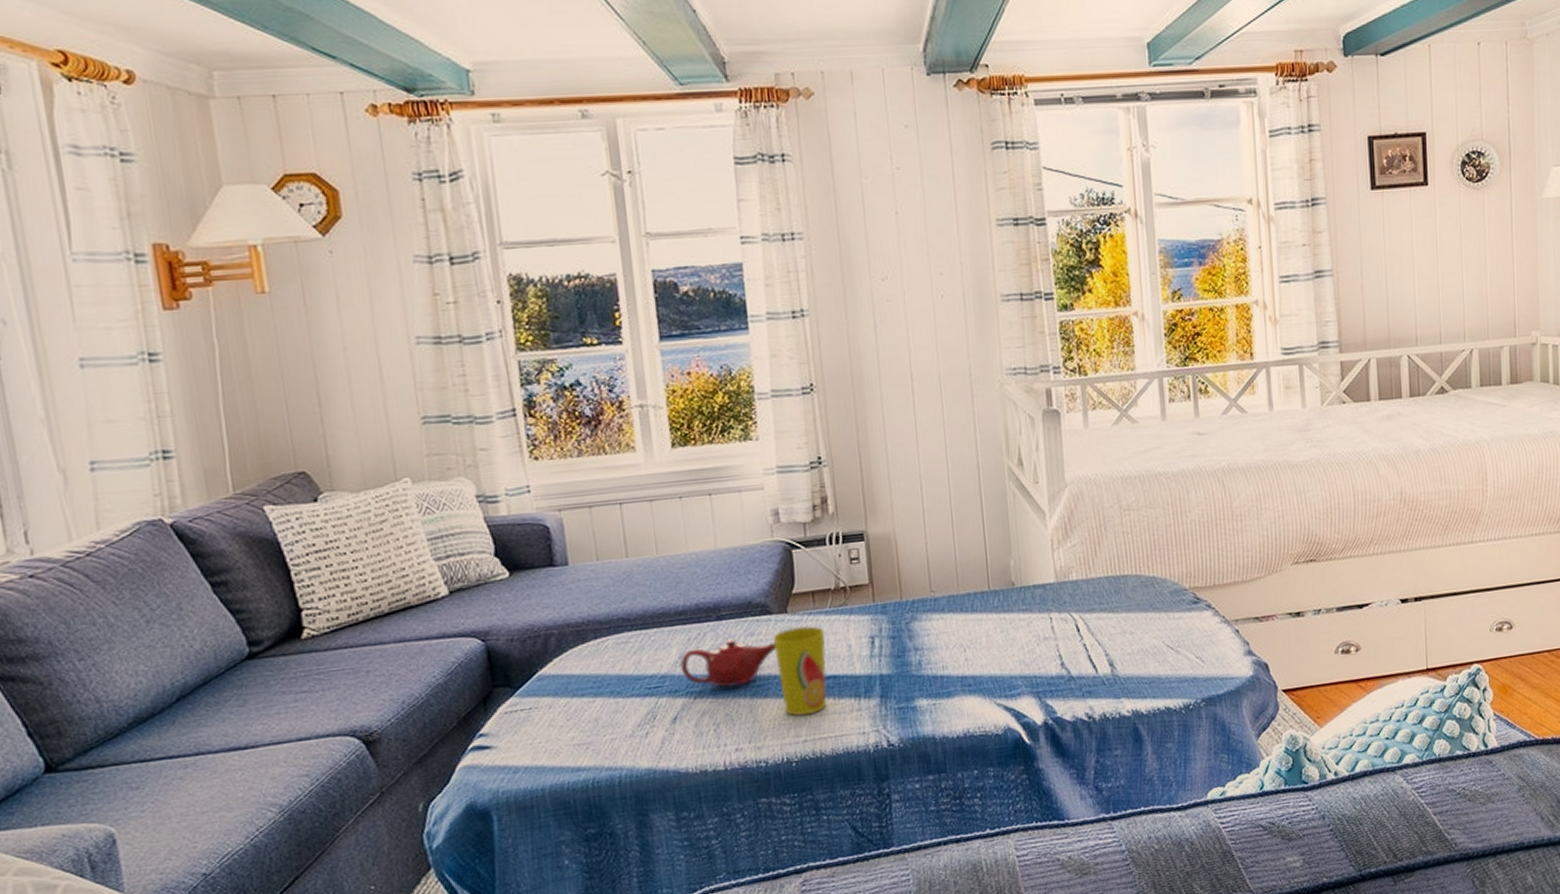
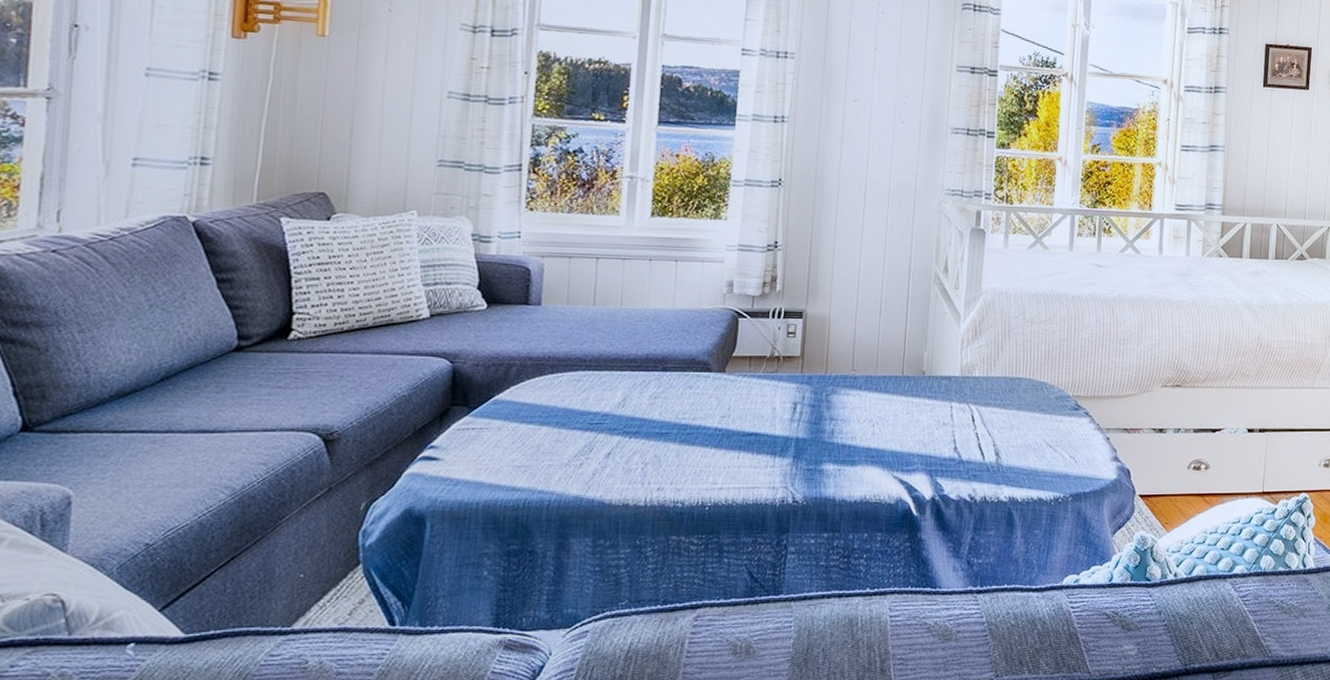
teapot: present [680,638,776,688] -> none [622,388,710,431]
cup: present [772,626,827,716] -> none [707,386,755,466]

